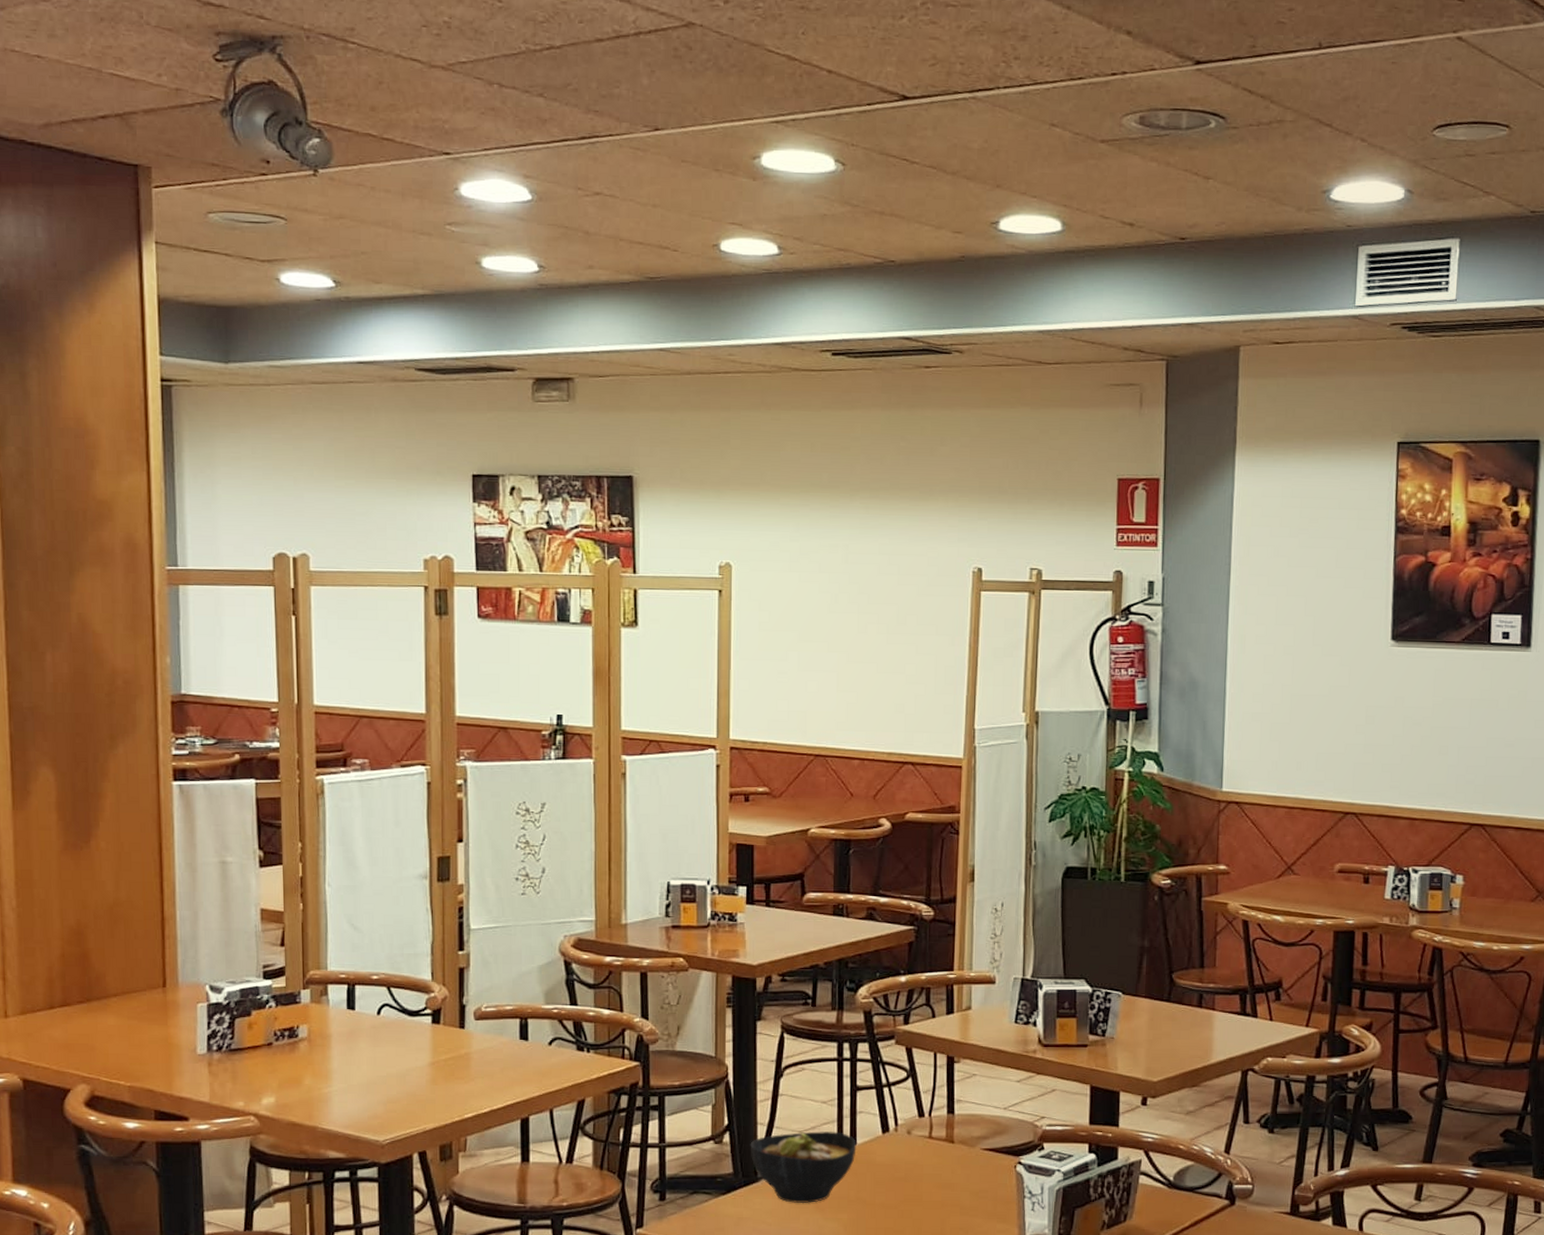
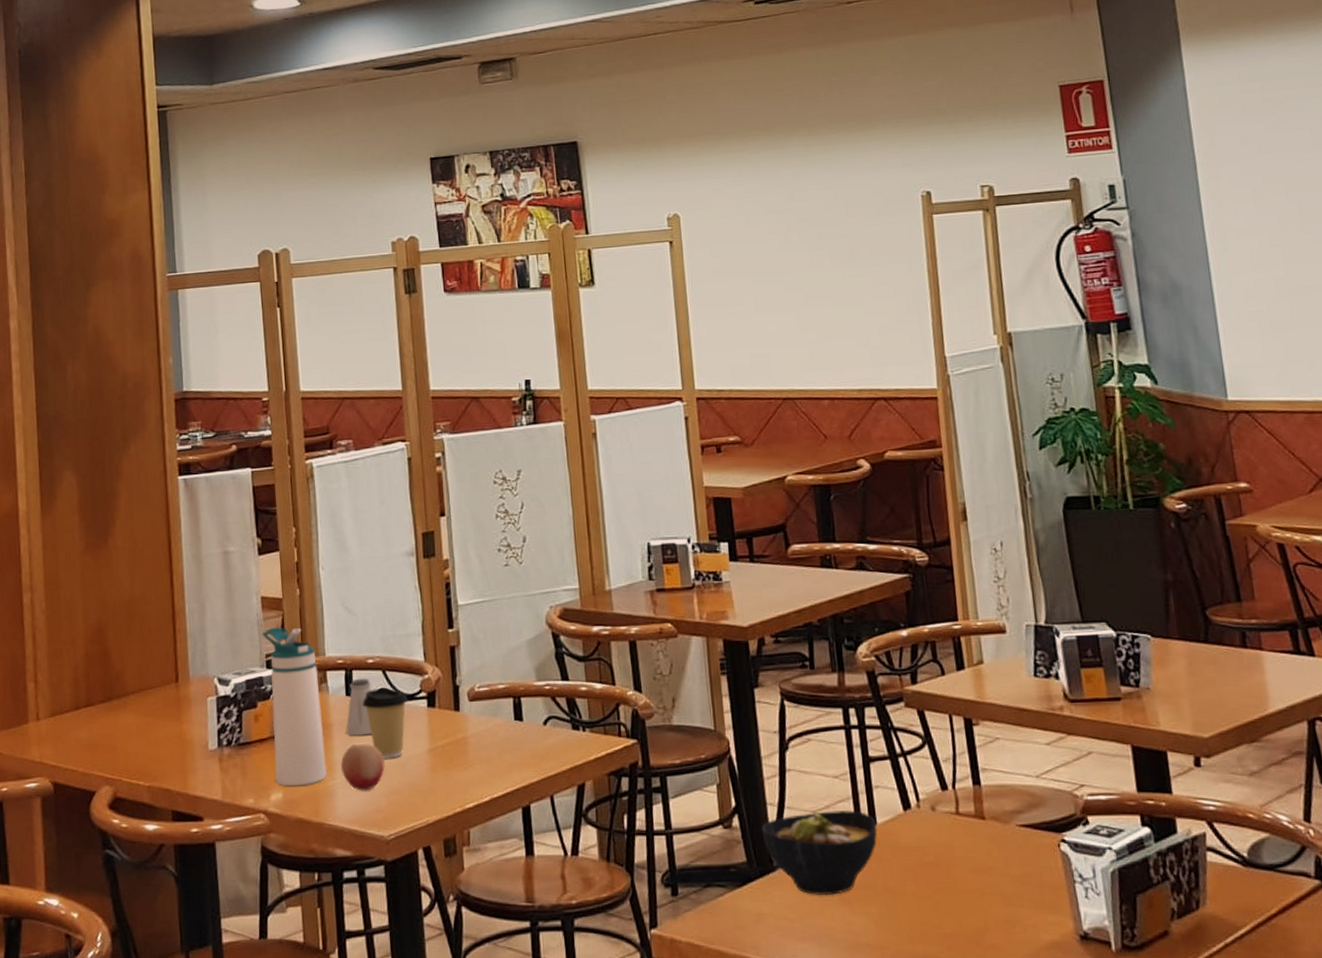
water bottle: none [260,939,324,1092] -> present [262,627,328,787]
fruit: none [337,1054,384,1099] -> present [340,743,385,791]
saltshaker: none [345,993,375,1047] -> present [346,678,372,736]
coffee cup: none [364,1004,412,1070] -> present [362,688,408,759]

